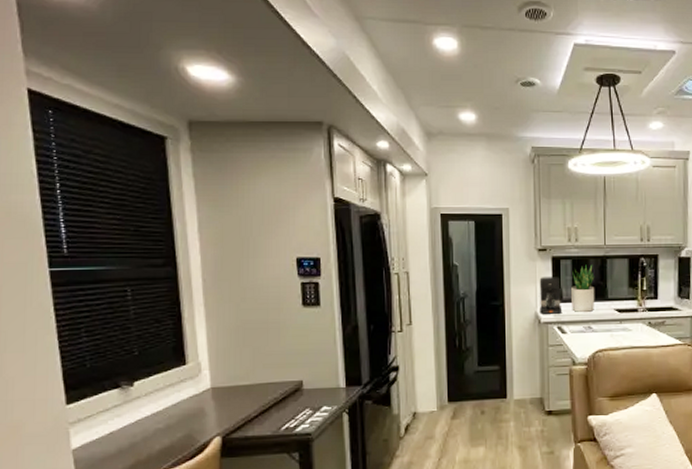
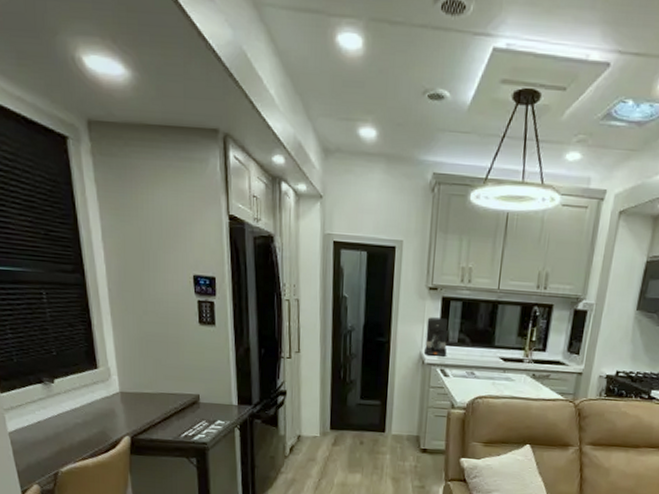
planter: present [571,264,595,312] -> none [457,308,484,358]

